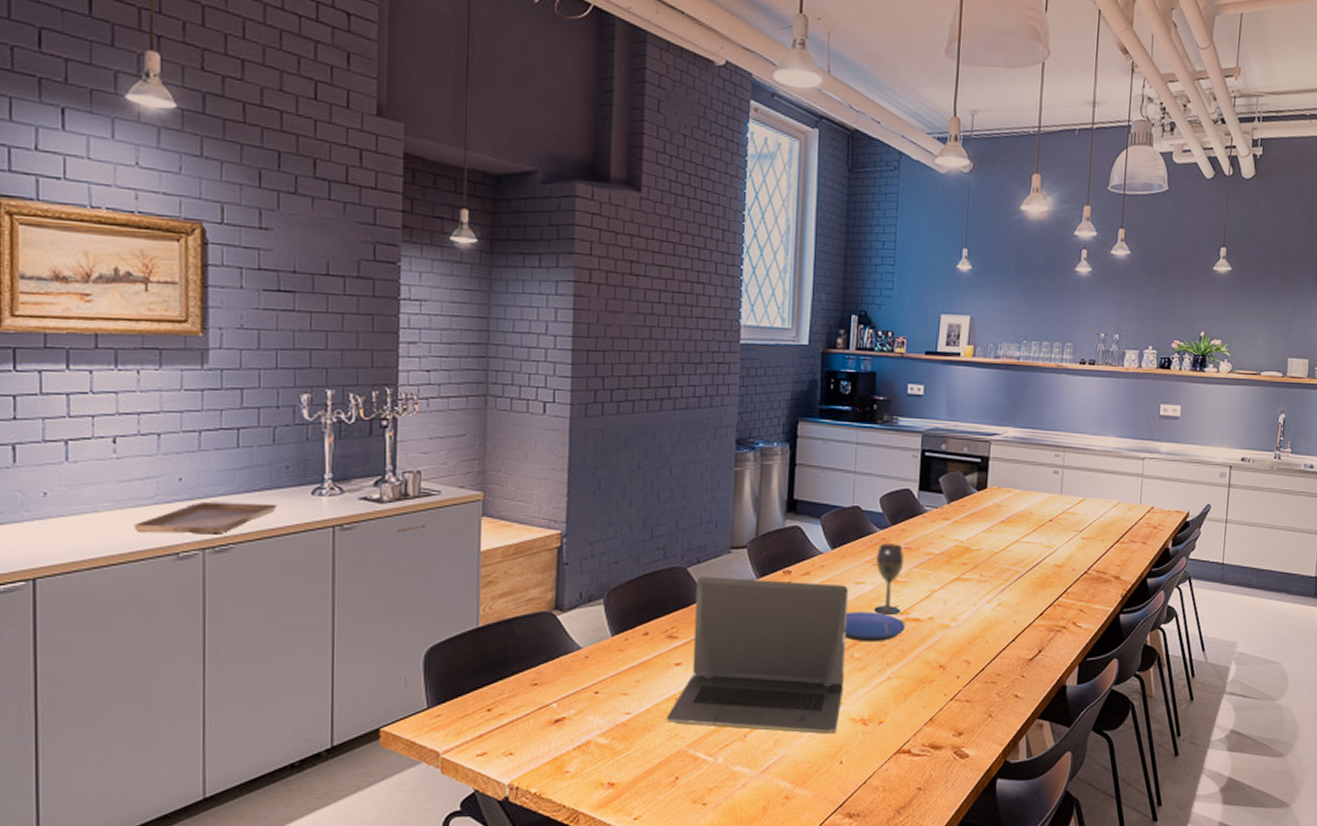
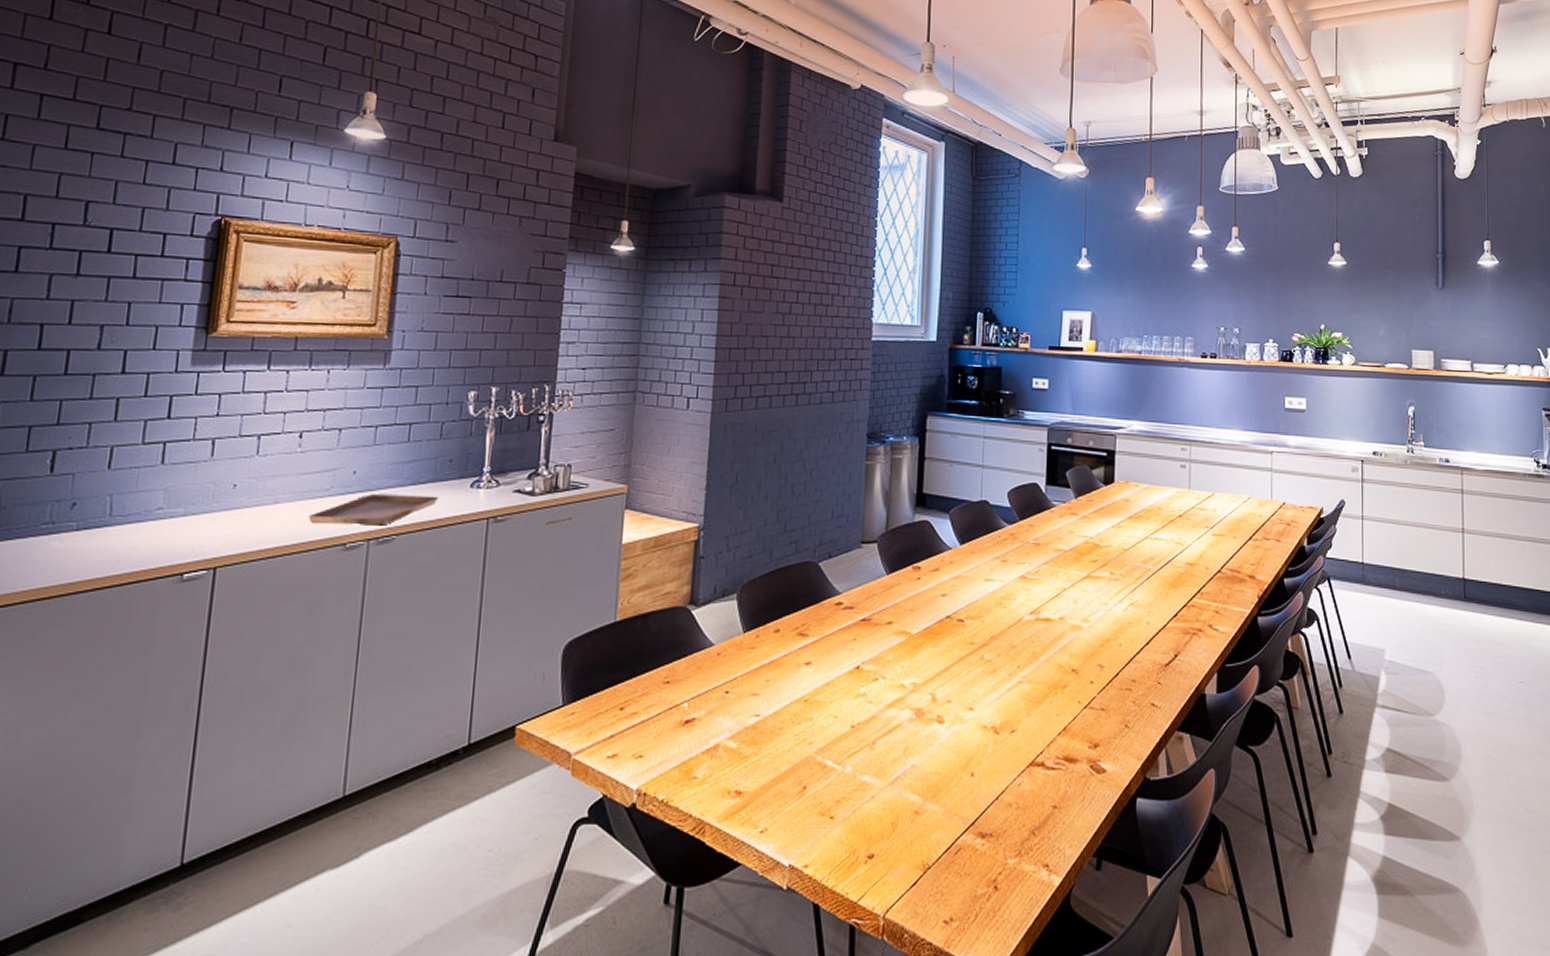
laptop computer: present [666,576,848,734] -> none [795,572,977,742]
plate: present [844,612,905,643] -> none [974,610,1036,644]
wine glass: present [874,544,905,616] -> none [1003,539,1033,615]

